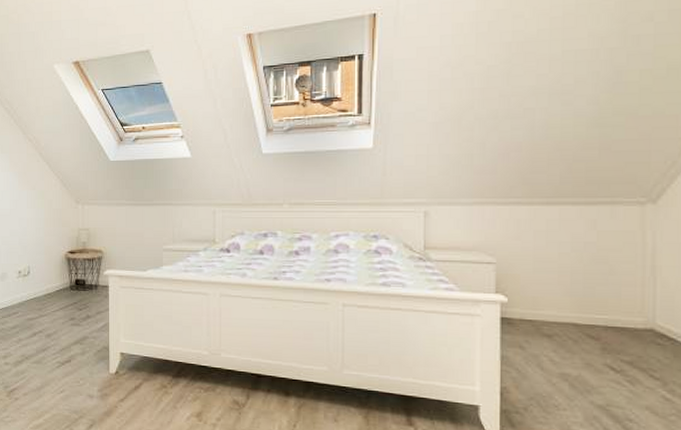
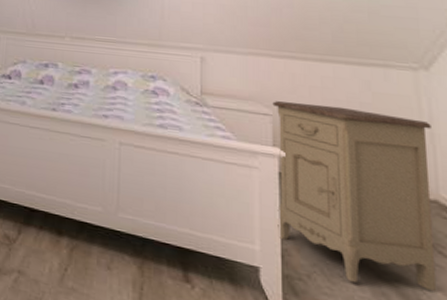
nightstand: none [496,248,654,410] -> present [272,101,437,291]

